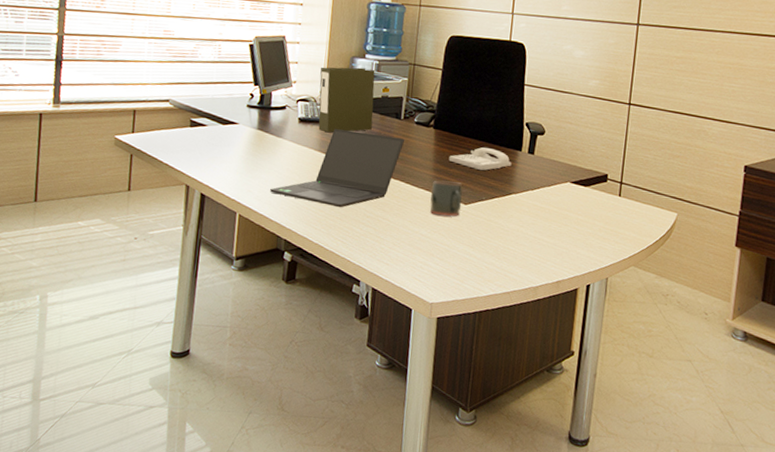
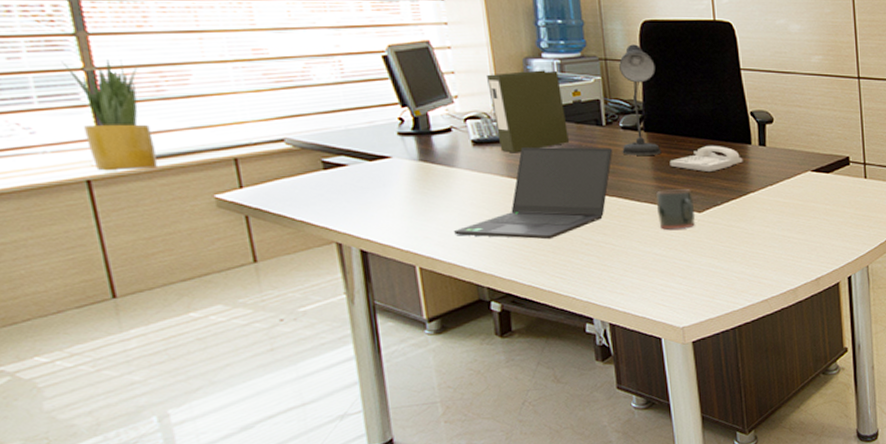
planter: none [46,27,90,111] -> present [61,59,157,171]
desk lamp: none [412,54,454,150] -> present [619,44,662,155]

